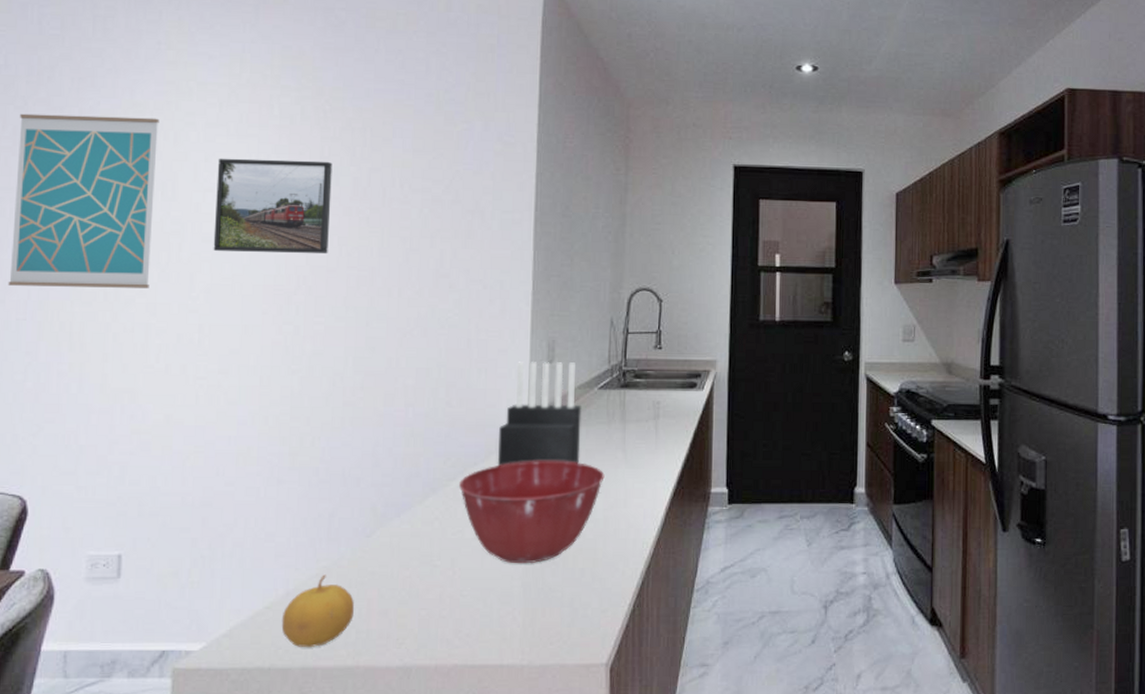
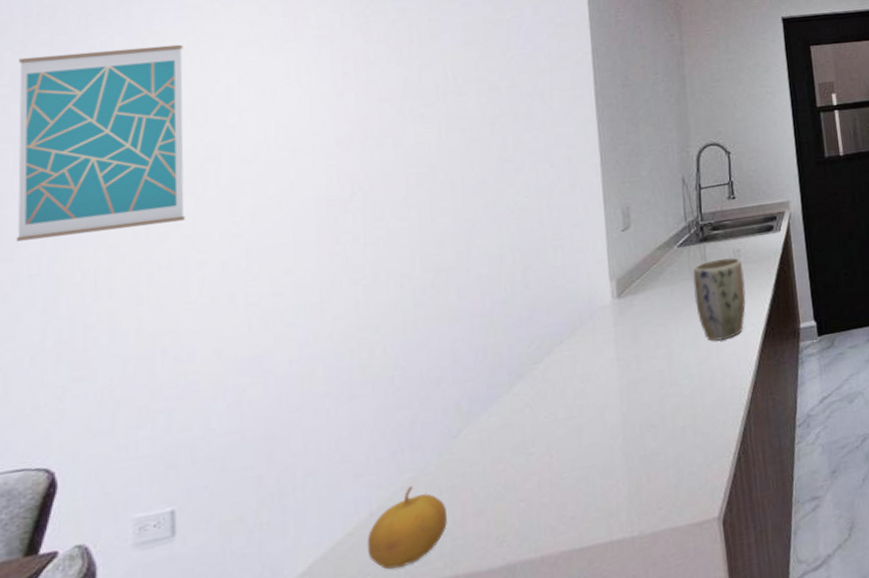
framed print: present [213,158,332,255] -> none [252,64,383,171]
mixing bowl: present [458,461,605,564] -> none [545,321,695,436]
knife block: present [497,362,582,466] -> none [582,225,668,340]
plant pot: none [609,408,661,491] -> present [693,257,746,341]

